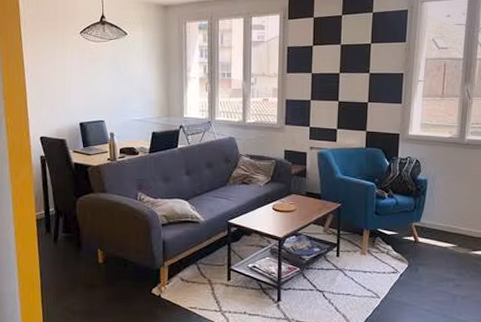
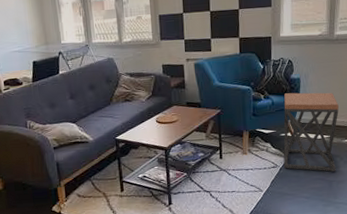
stool: none [405,194,466,285] -> present [283,92,339,172]

